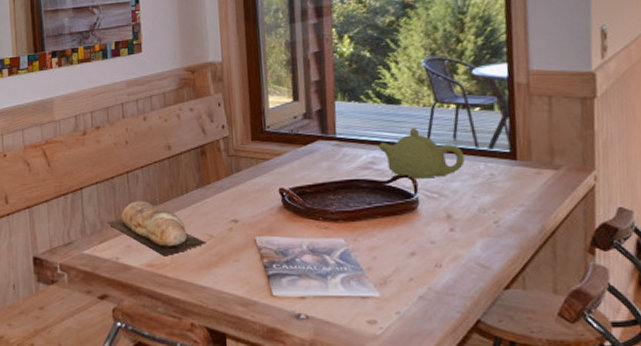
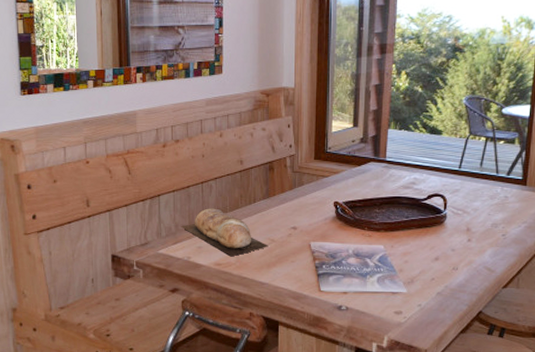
teapot: present [378,128,465,179] -> none [420,155,486,198]

